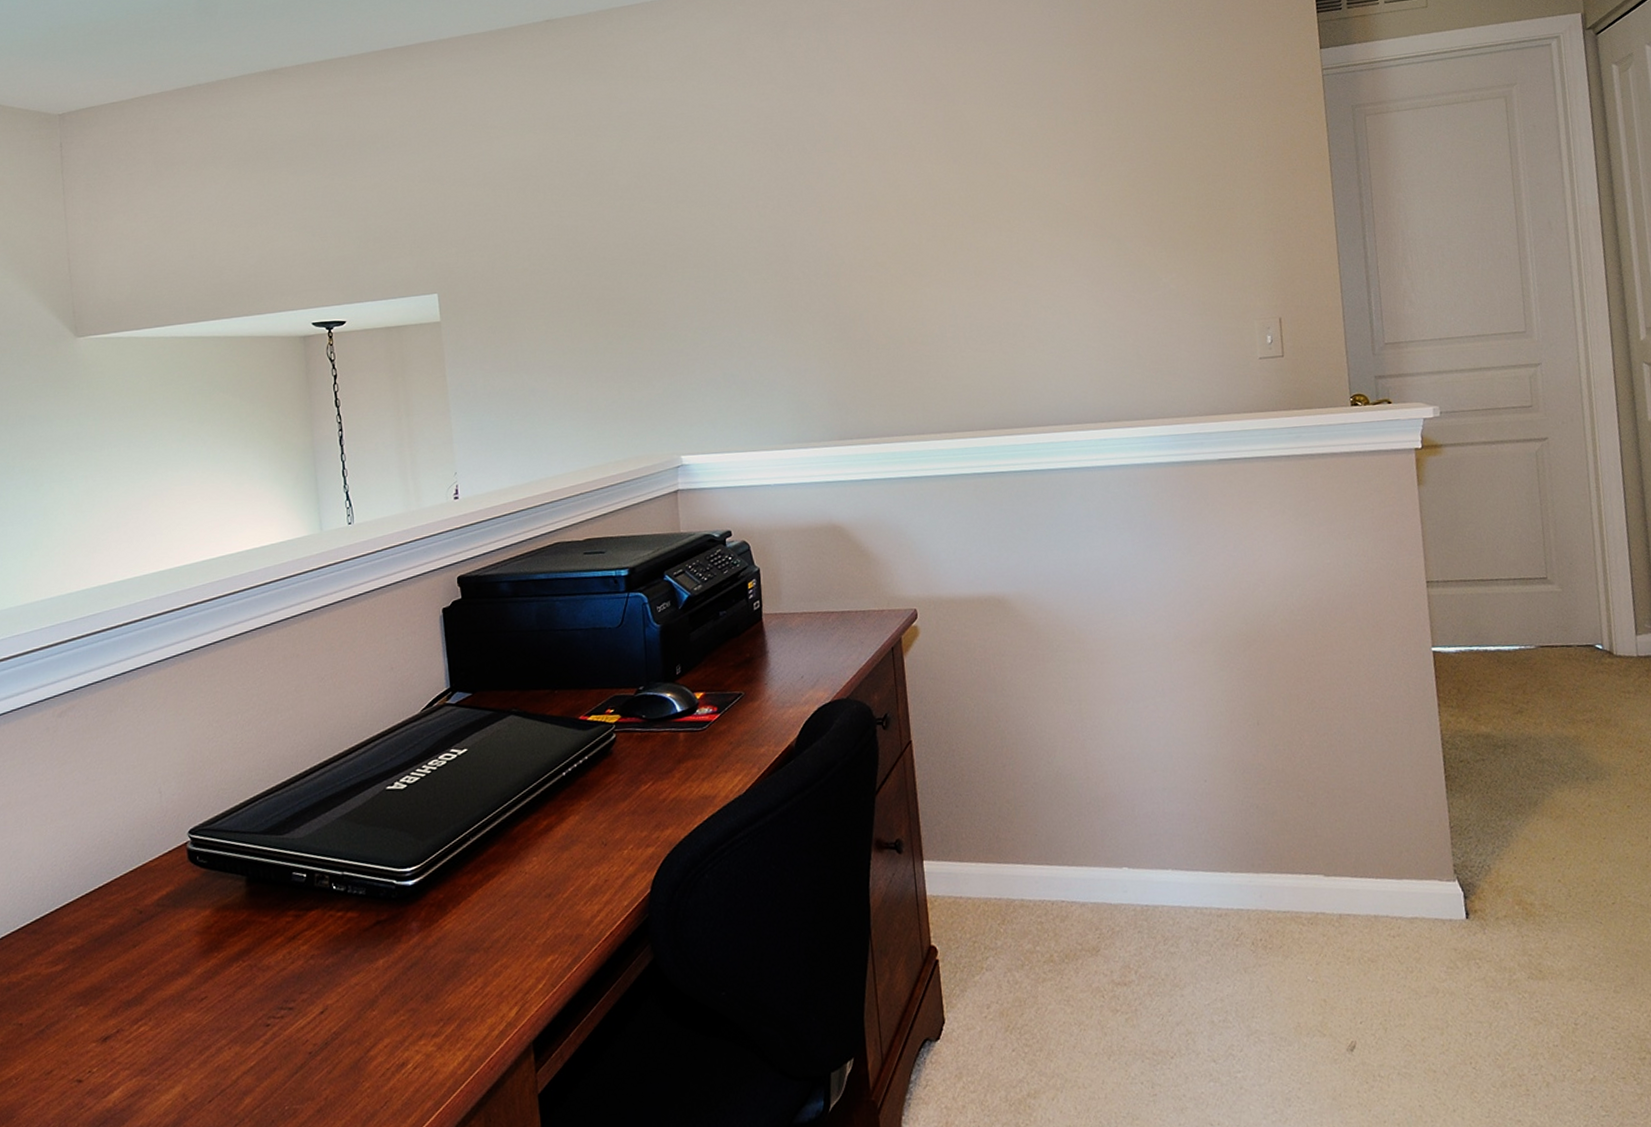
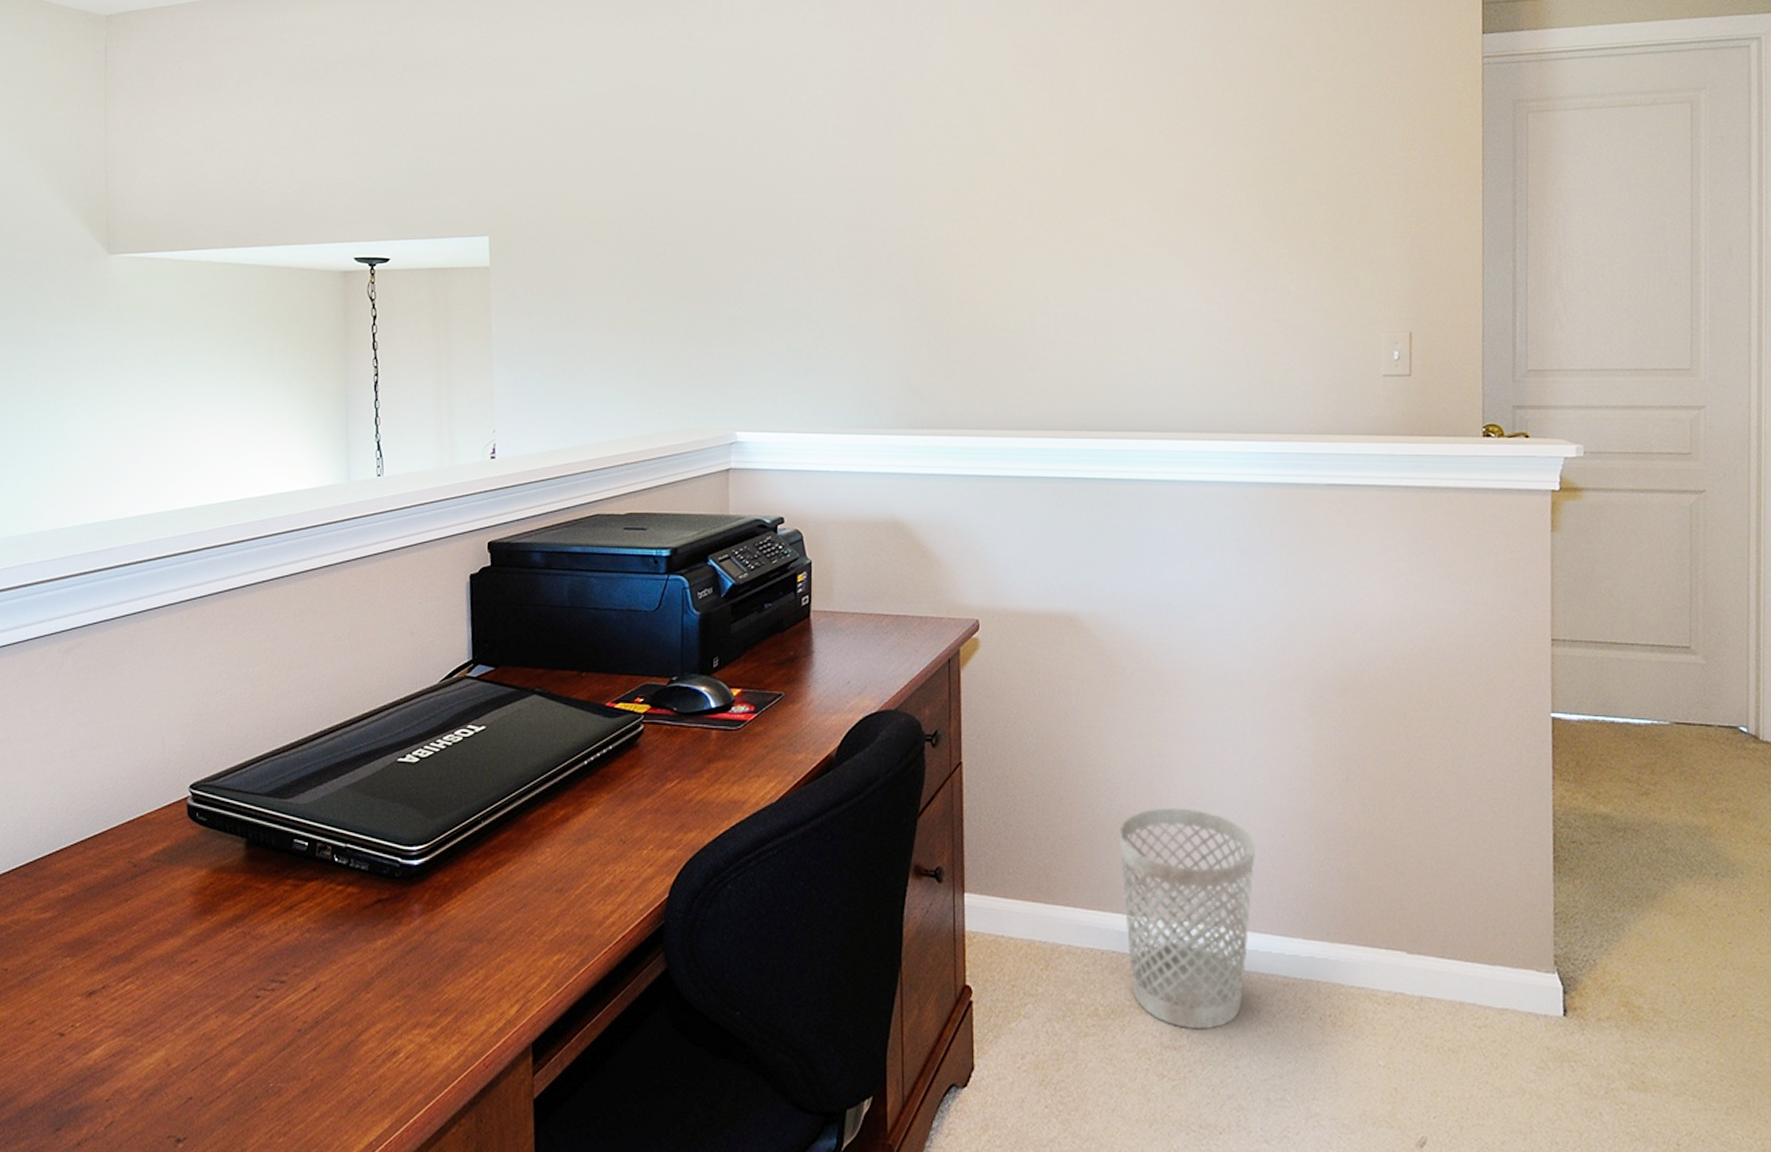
wastebasket: none [1058,763,1183,965] -> present [1118,808,1256,1030]

